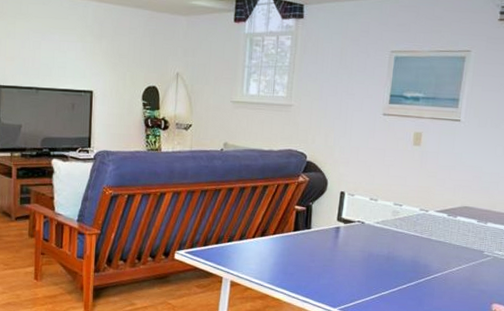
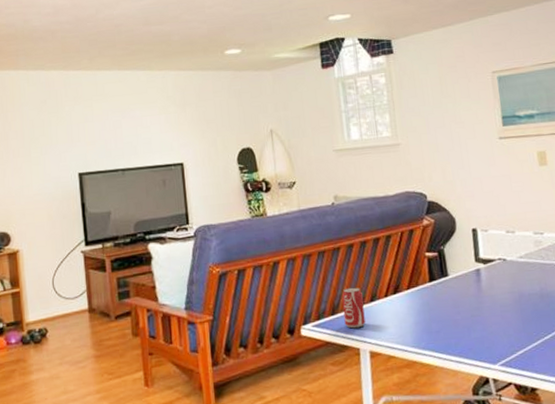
beverage can: none [213,225,233,260] -> present [341,287,366,329]

